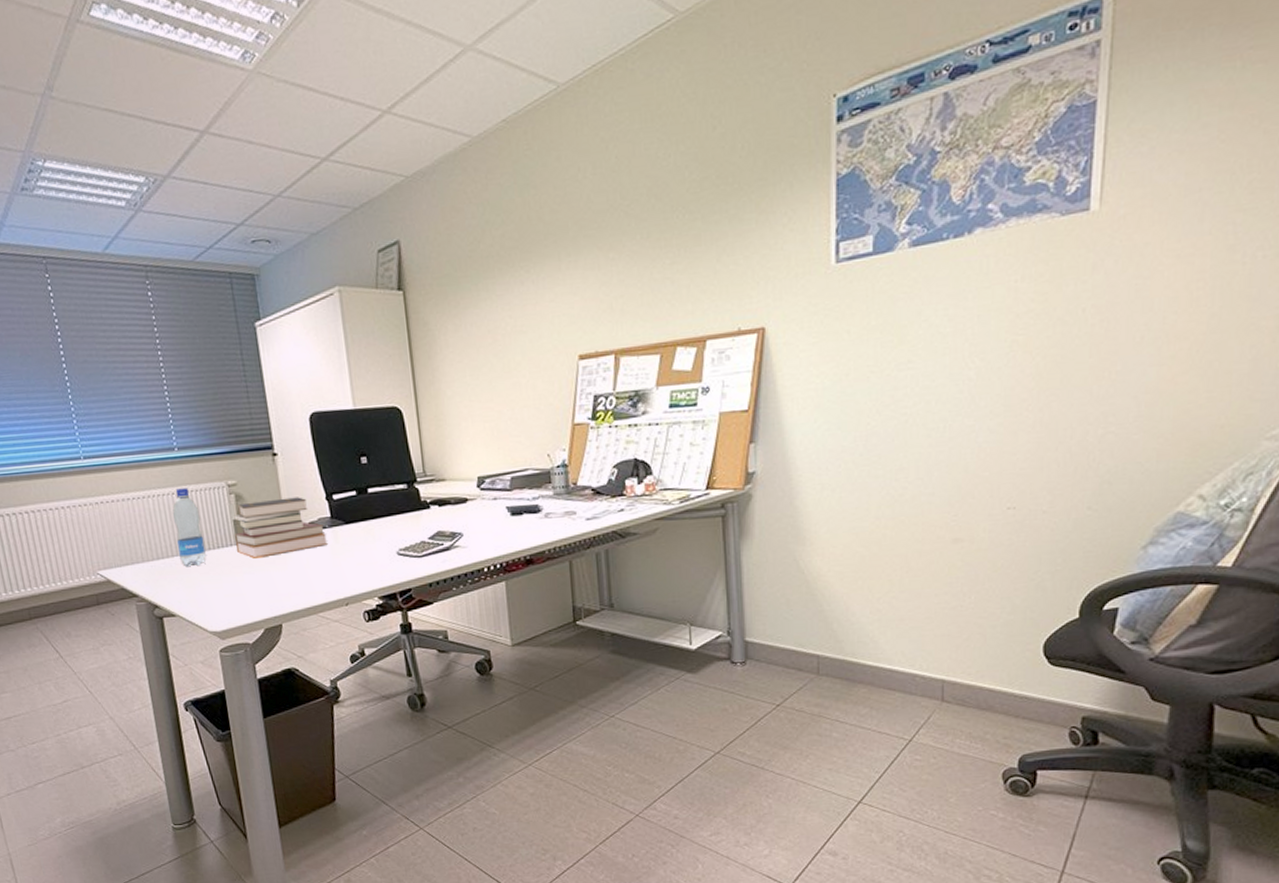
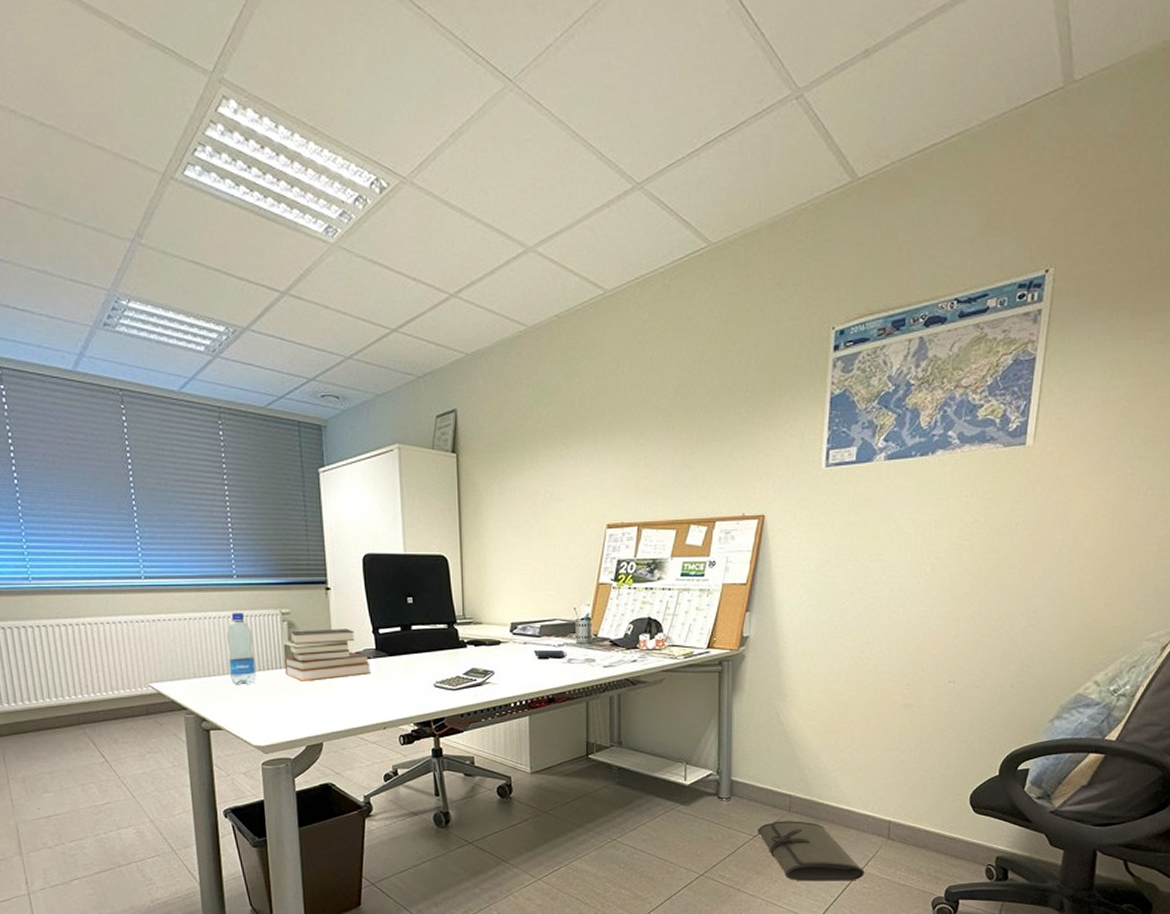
tool roll: none [781,685,915,755] -> present [758,821,864,881]

